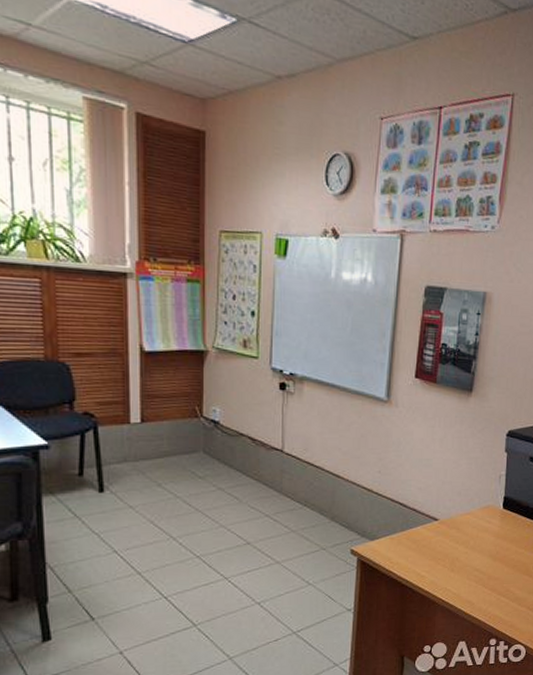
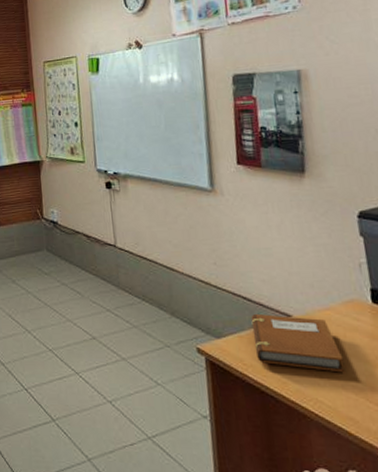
notebook: none [402,518,473,566] -> present [251,314,344,373]

